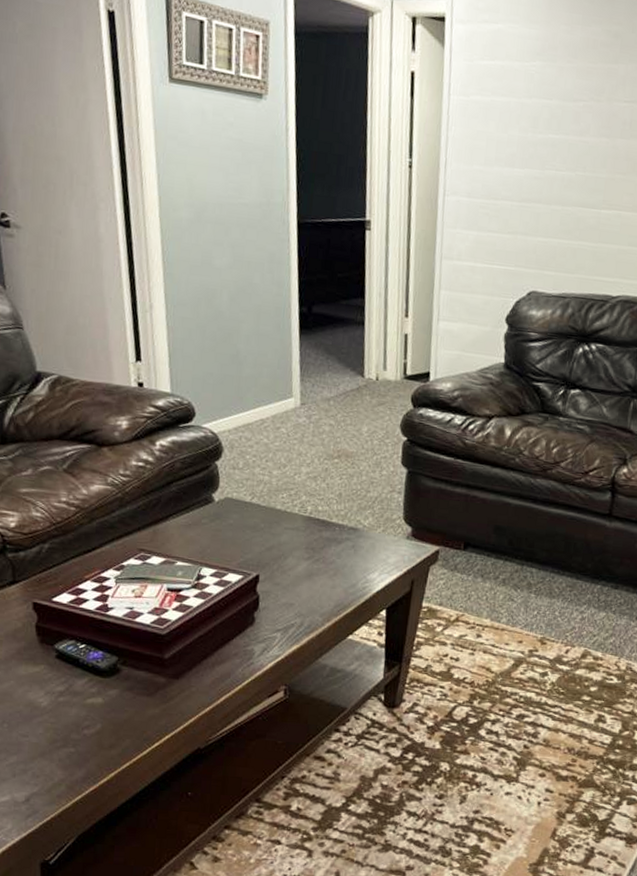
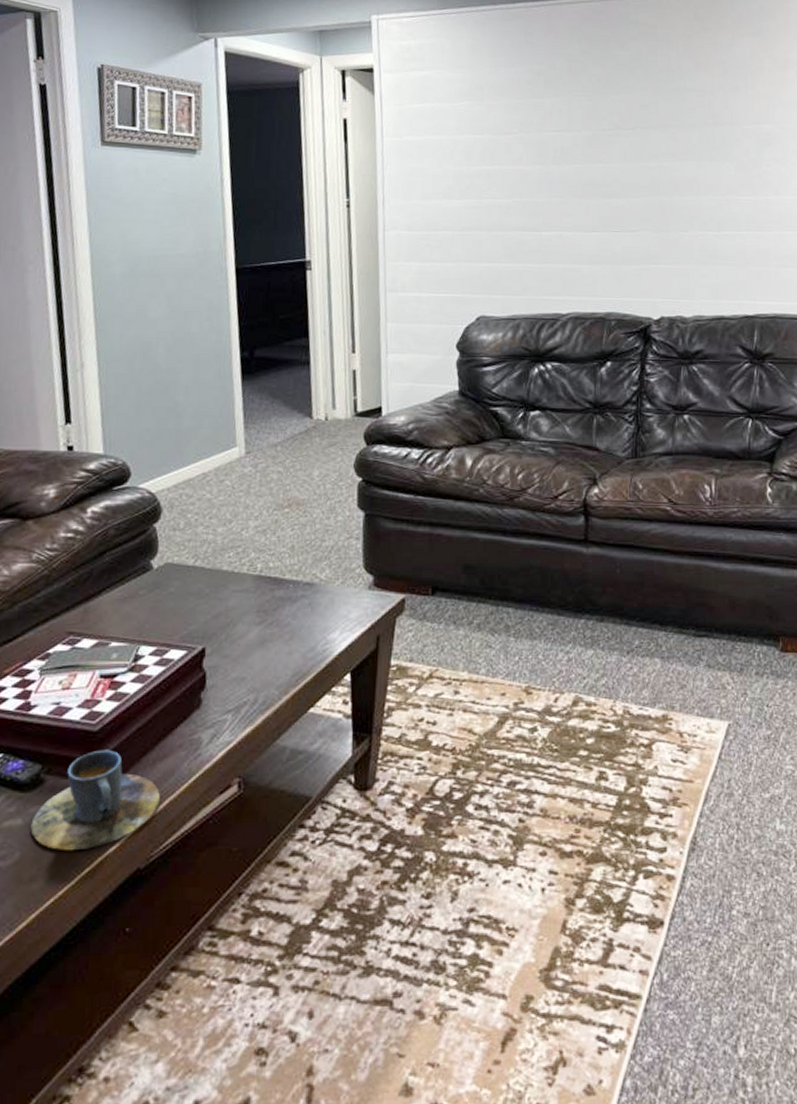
cup: none [109,650,218,728] -> present [30,749,160,851]

